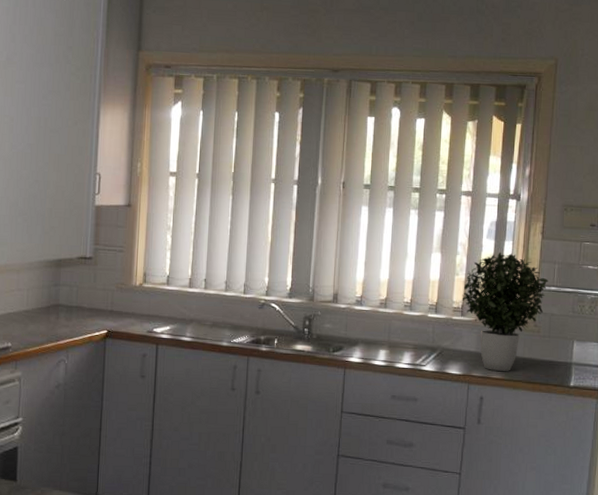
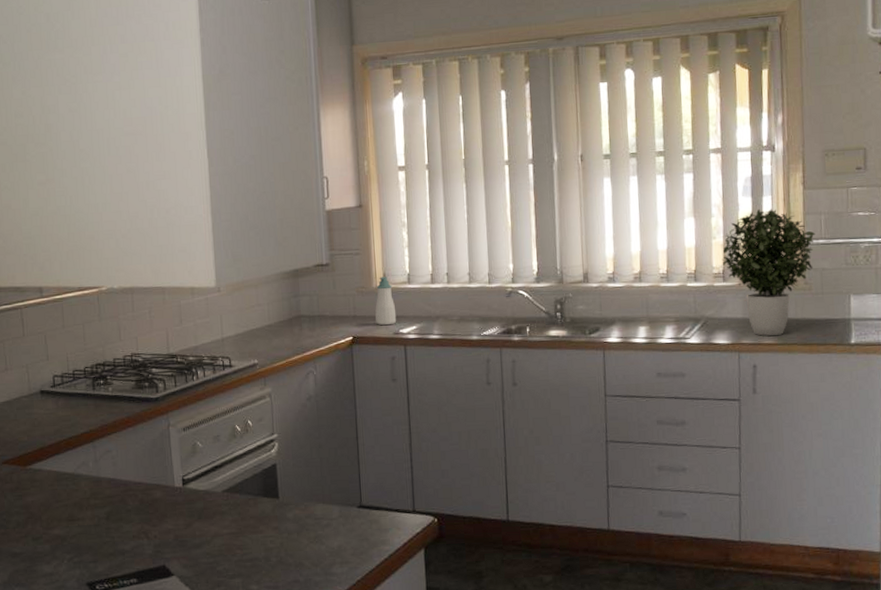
soap bottle: none [131,276,152,323] -> present [375,276,397,326]

